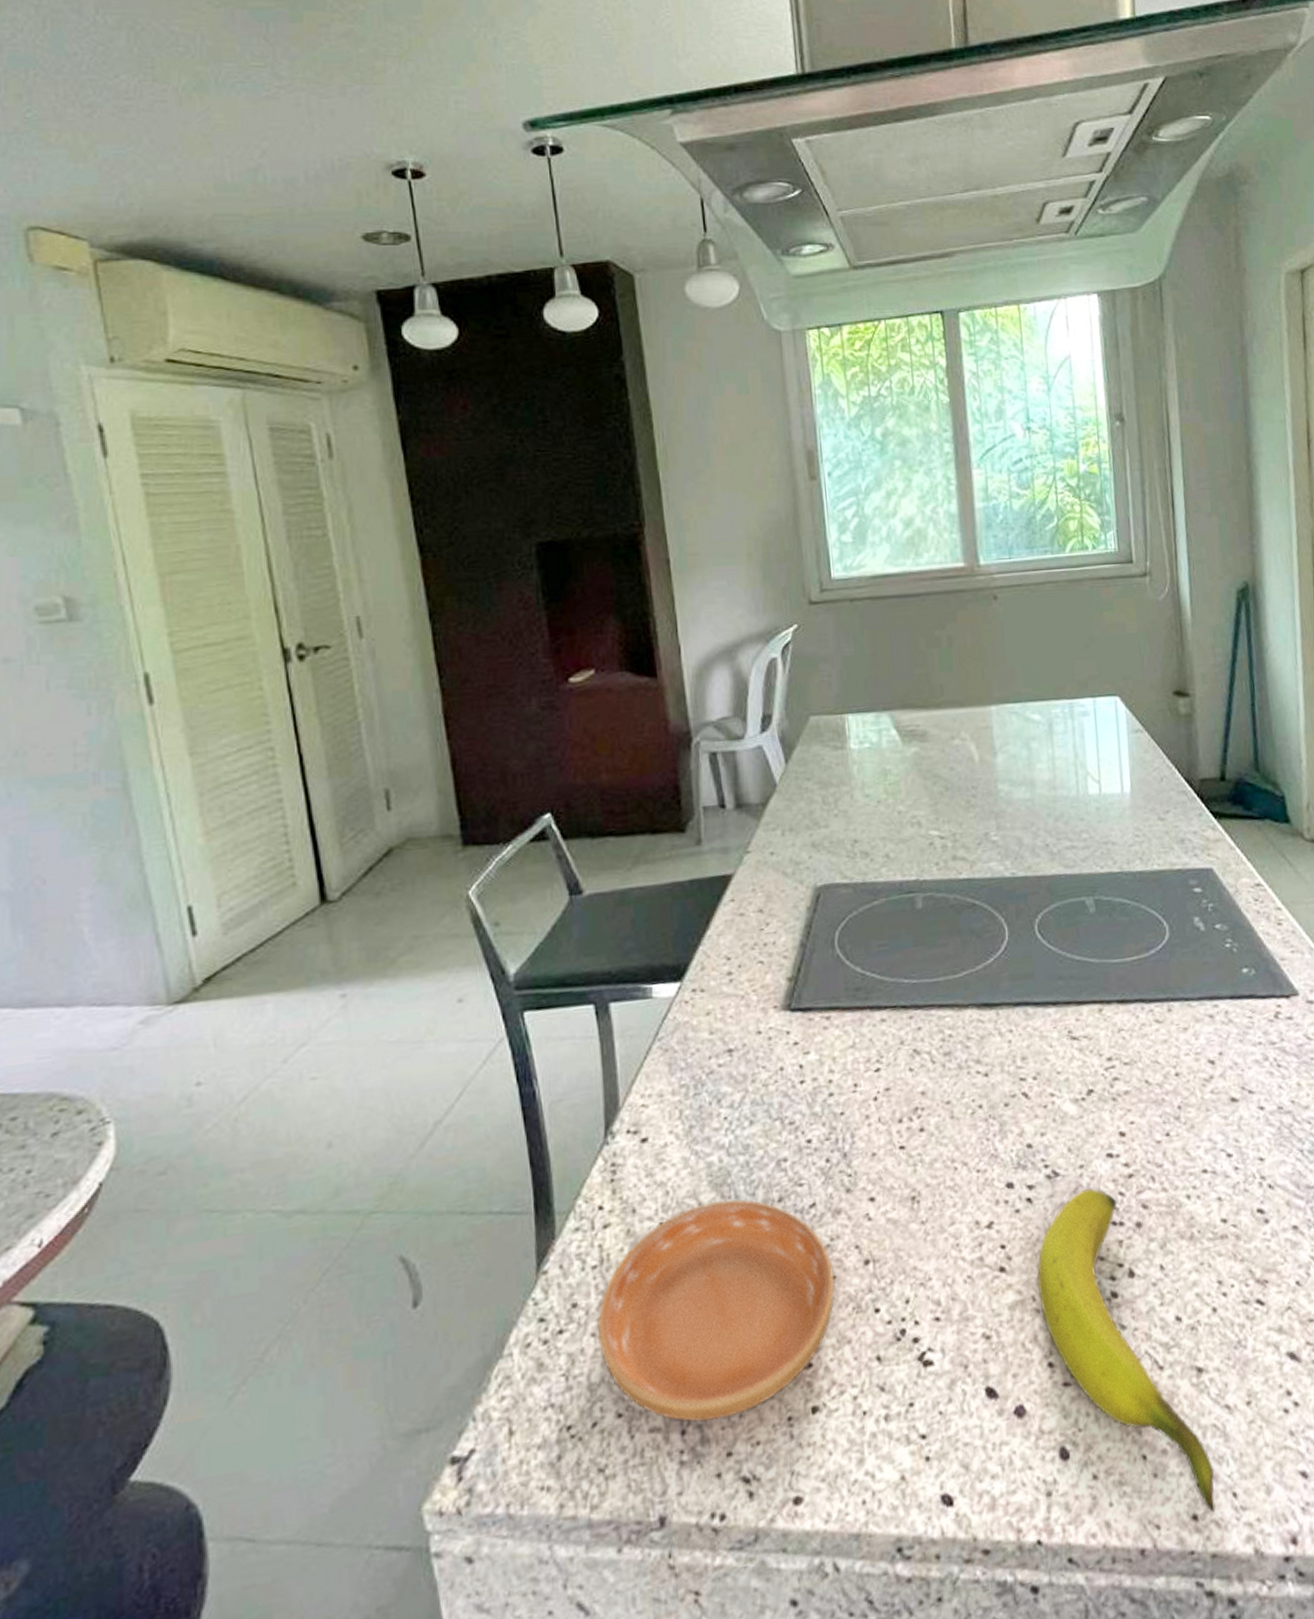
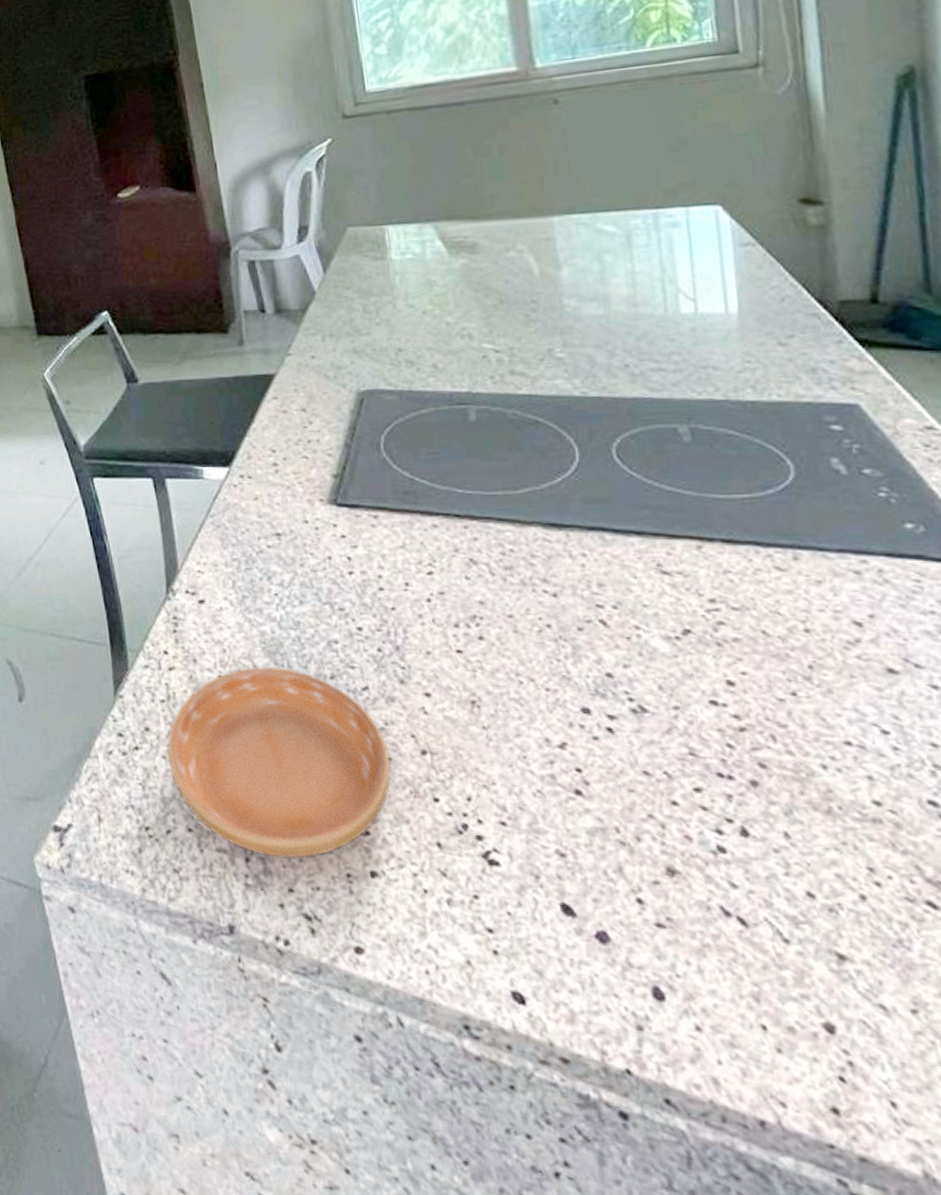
banana: present [1036,1188,1216,1513] -> none [621,733,865,1113]

